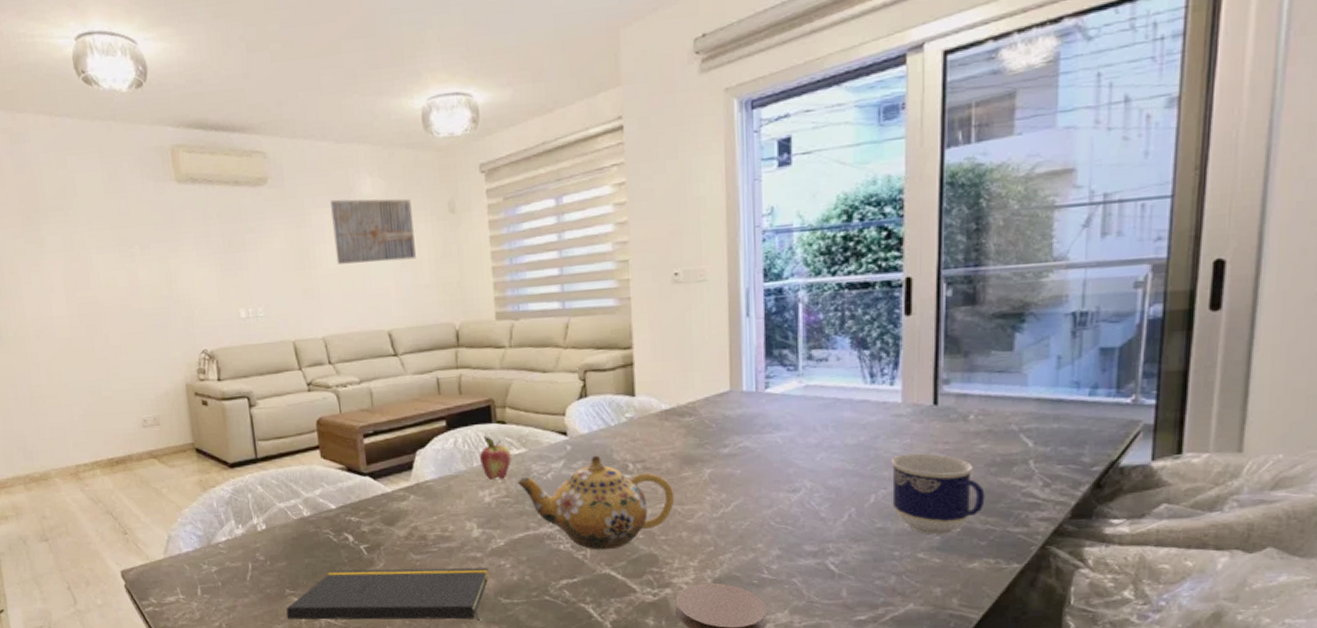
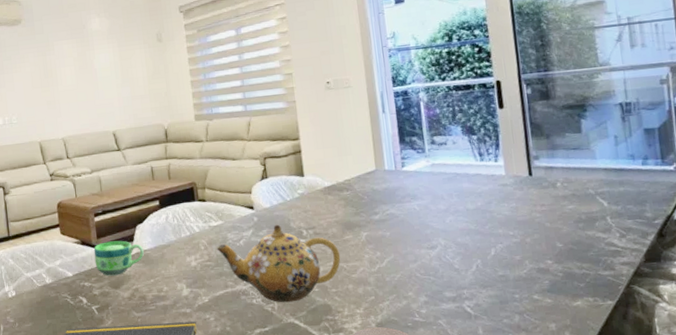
wall art: present [330,198,416,265] -> none [68,32,133,82]
cup: none [362,468,425,511] -> present [93,240,144,276]
fruit: present [479,435,512,480] -> none [186,211,212,247]
cup: present [890,453,985,535] -> none [503,213,579,280]

